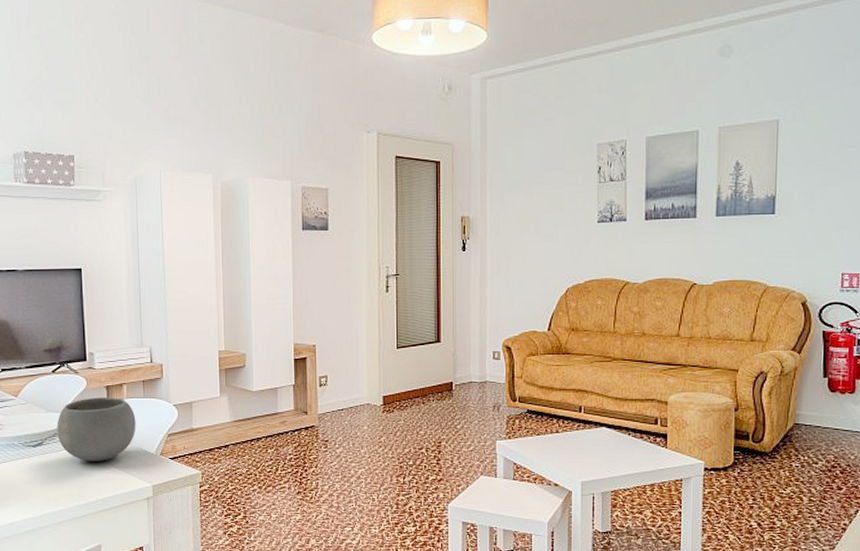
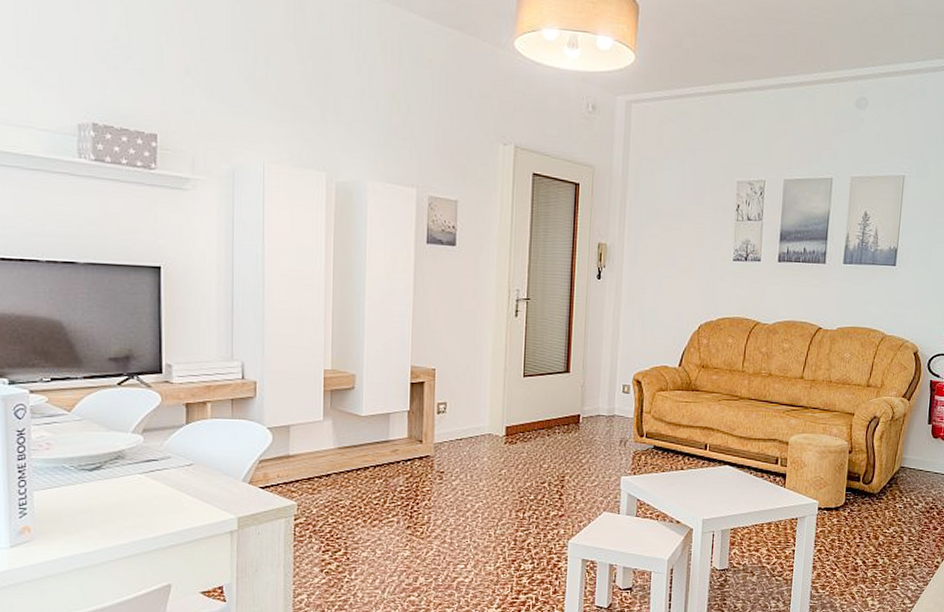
bowl: present [57,397,136,461] -> none [121,416,221,489]

